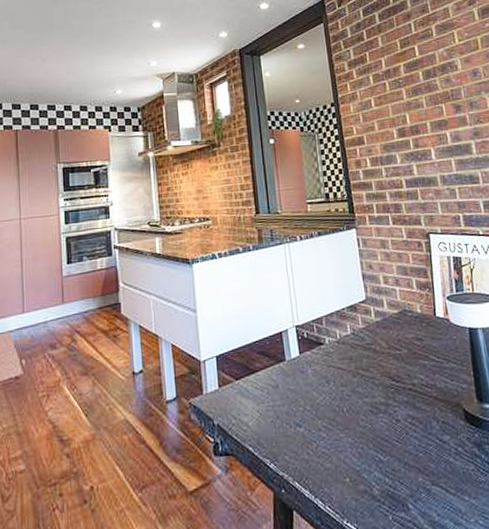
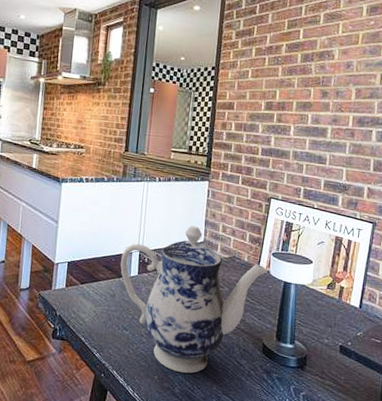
teapot: none [276,283,447,468] -> present [120,226,268,374]

